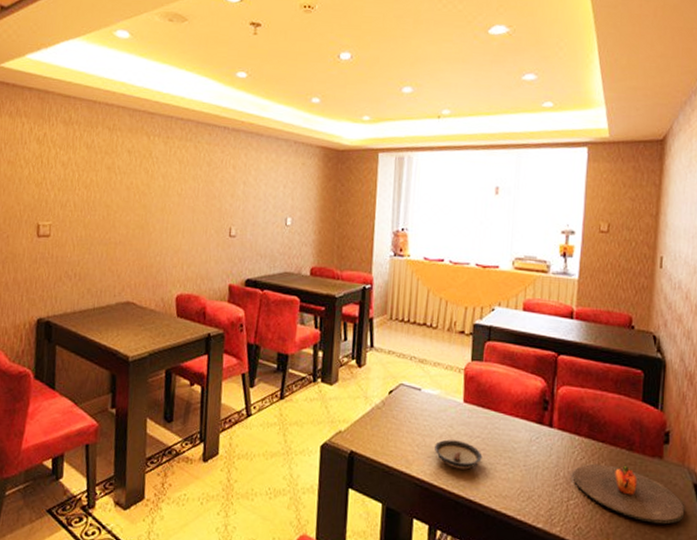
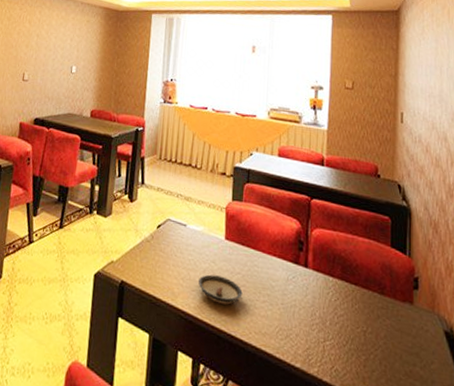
plate: present [572,463,685,525] -> none [328,305,438,371]

